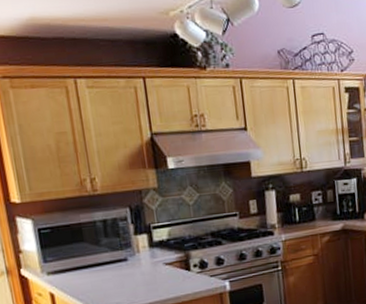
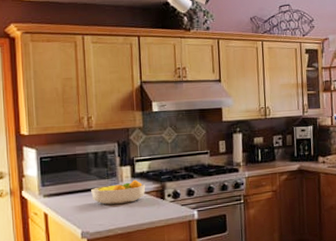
fruit bowl: none [103,249,167,280] -> present [91,179,146,205]

